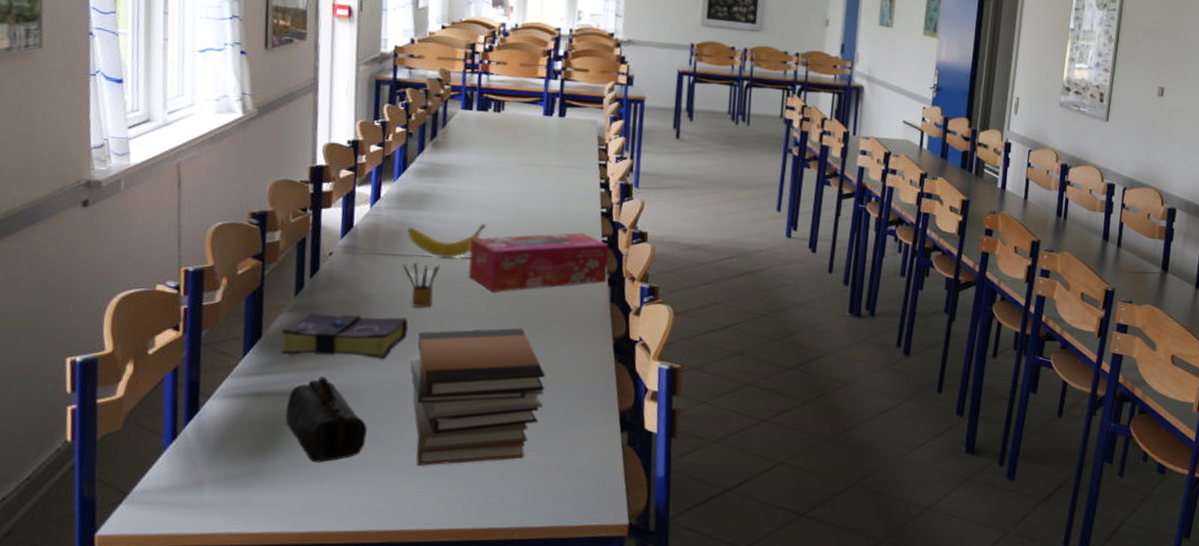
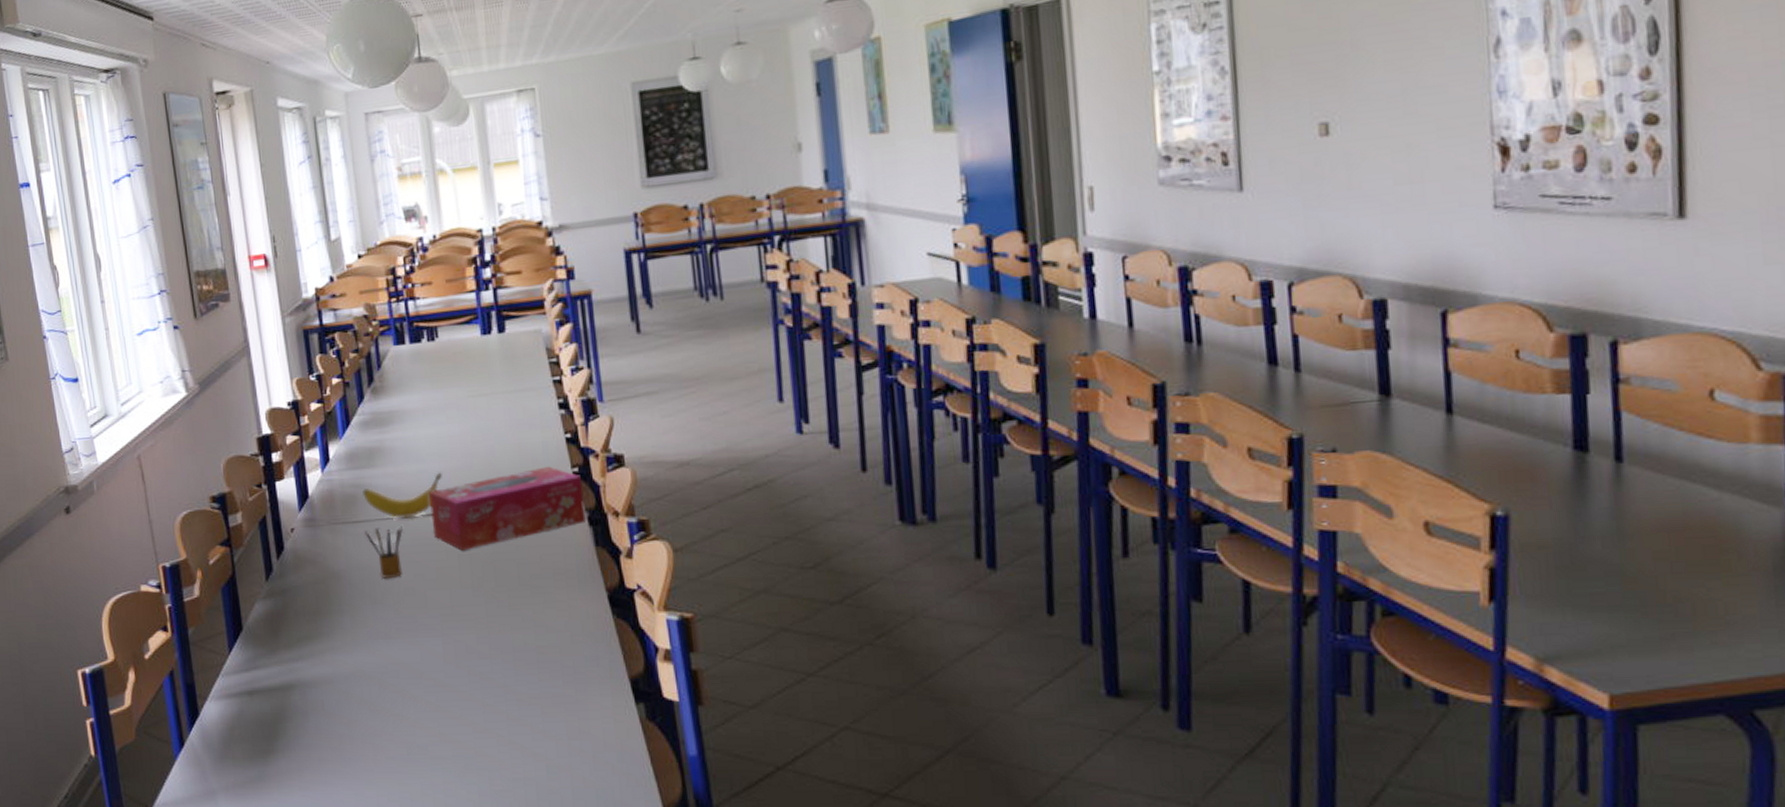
book: present [281,313,409,359] -> none [260,592,383,647]
pencil case: present [285,377,367,463] -> none [278,667,362,763]
book stack: present [410,328,545,466] -> none [390,589,541,760]

